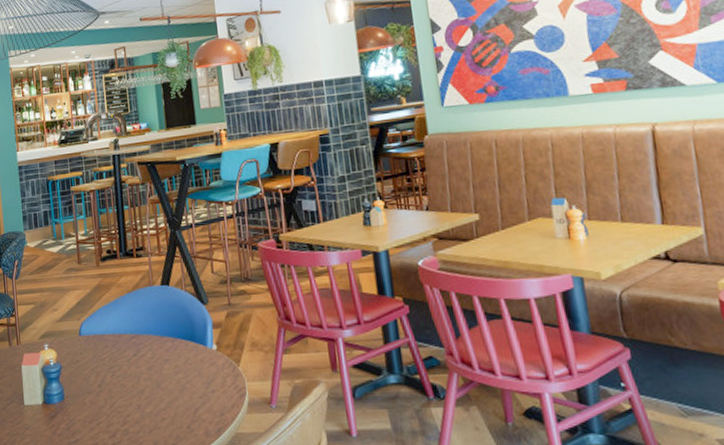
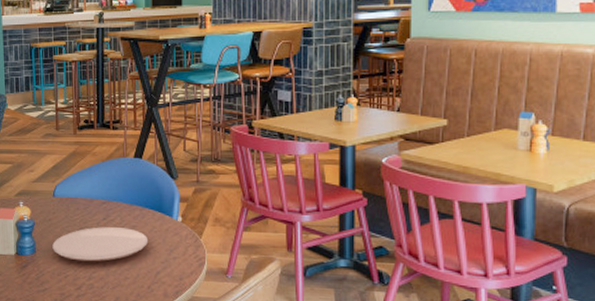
plate: none [81,362,184,405] -> present [52,227,149,262]

